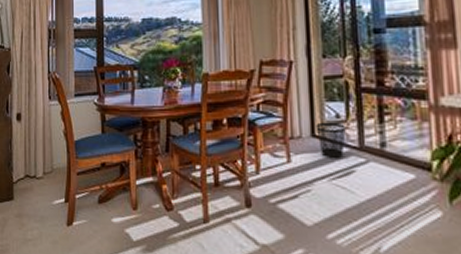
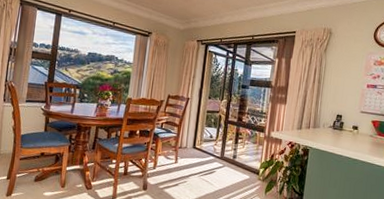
wastebasket: present [316,122,346,159] -> none [196,139,215,163]

